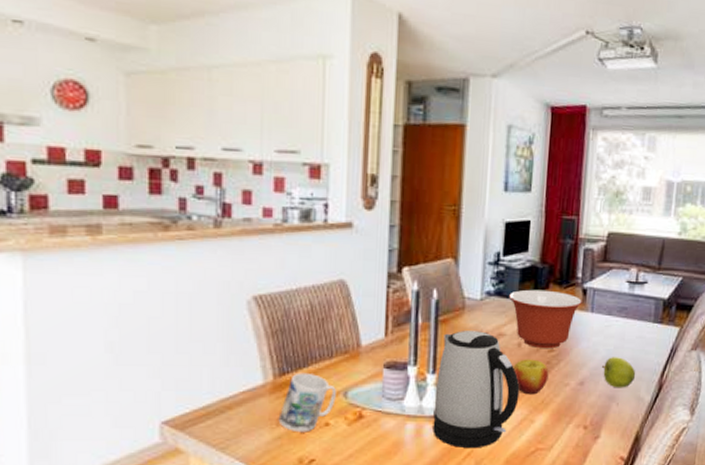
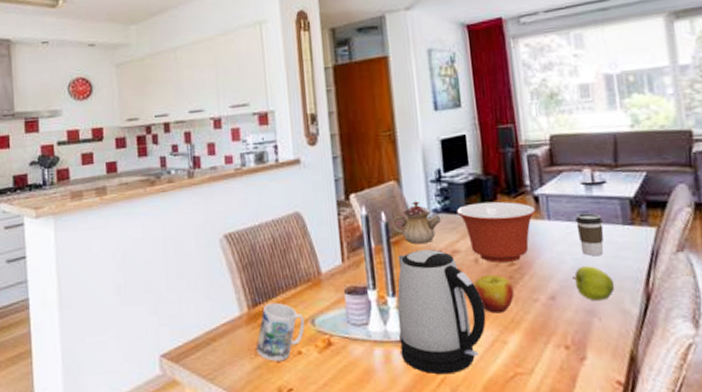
teapot: none [443,281,493,324] -> present [392,201,442,244]
coffee cup: none [614,309,638,349] -> present [575,213,604,257]

